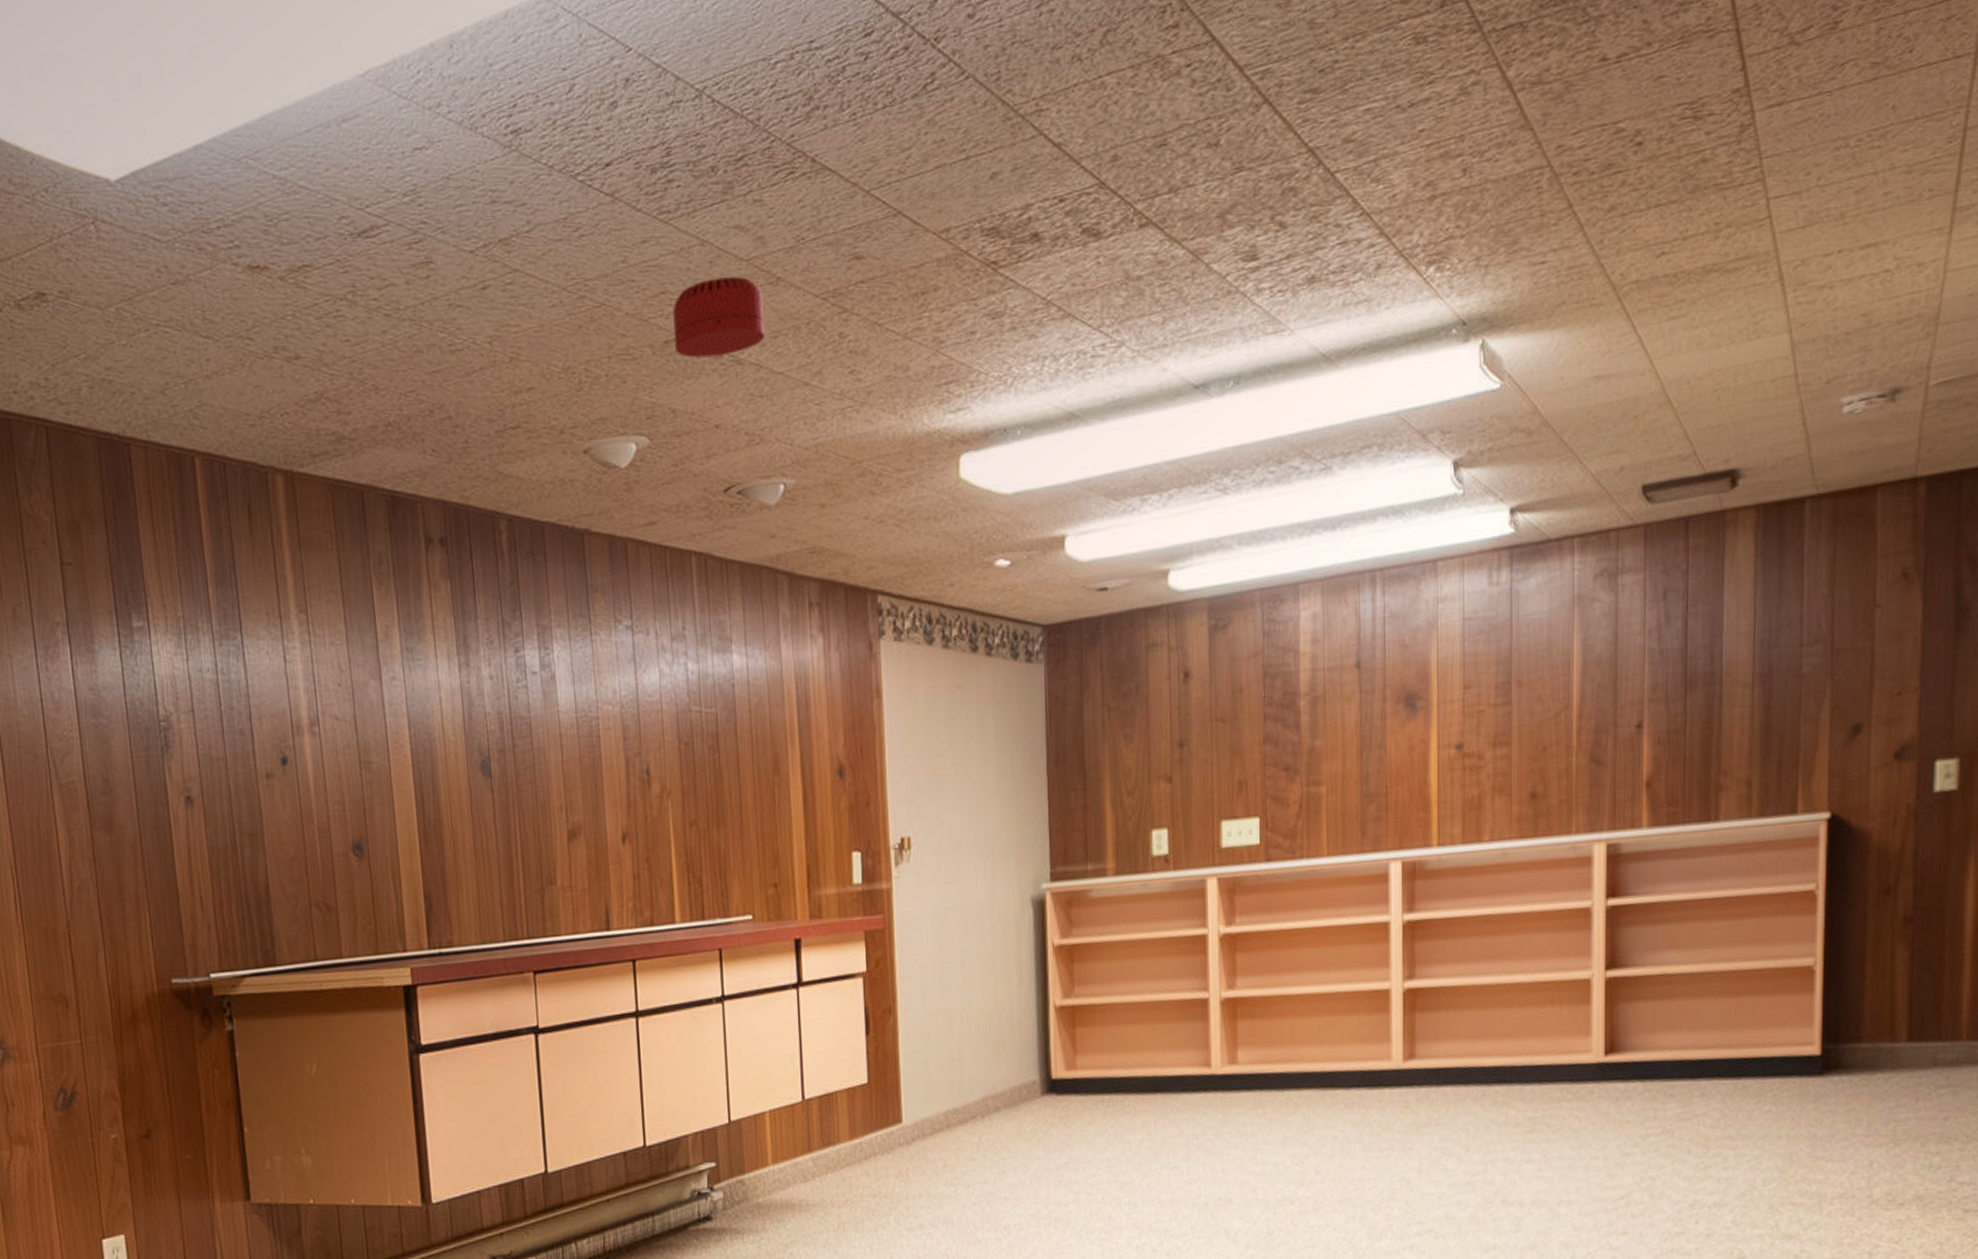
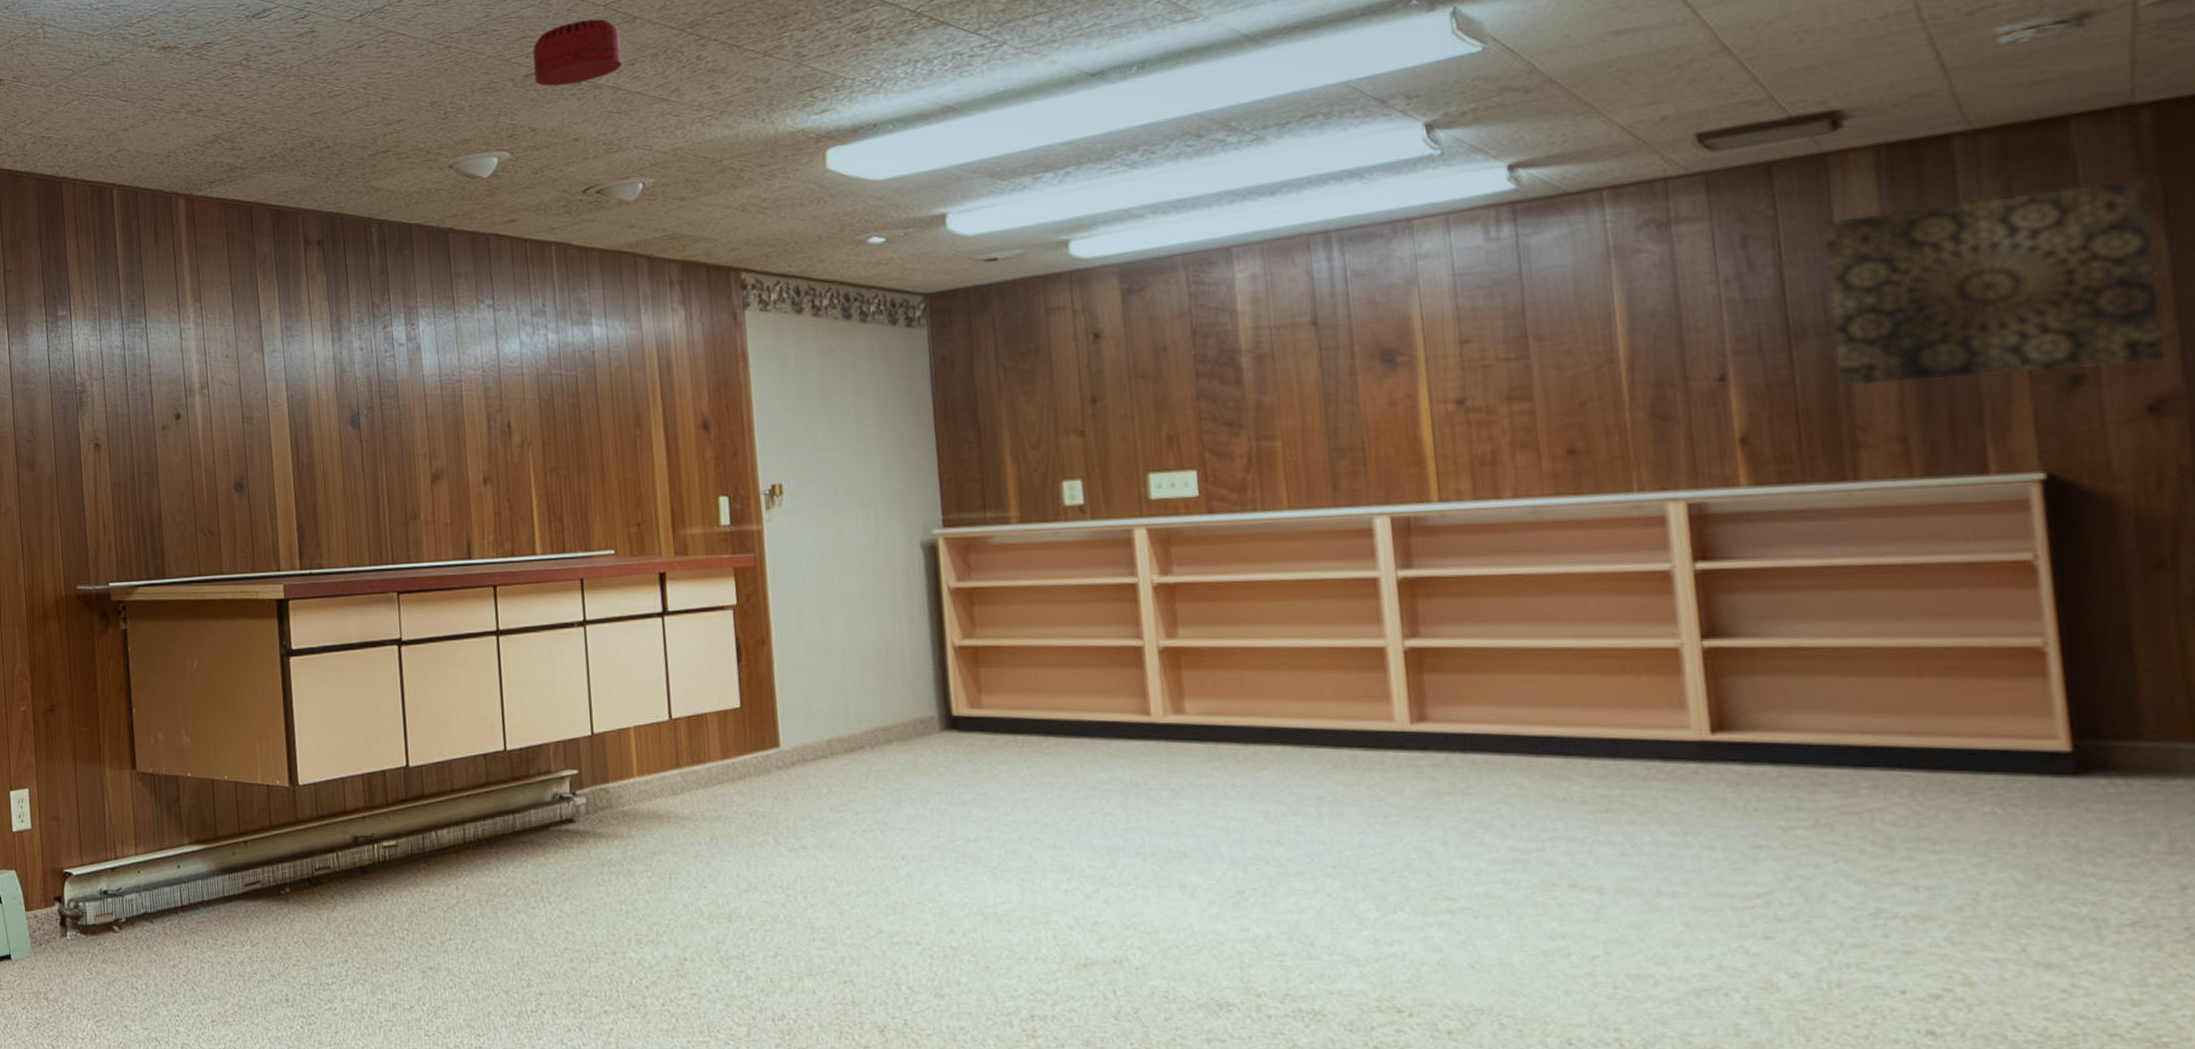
wall art: none [1712,546,1917,735] -> present [1820,178,2168,388]

